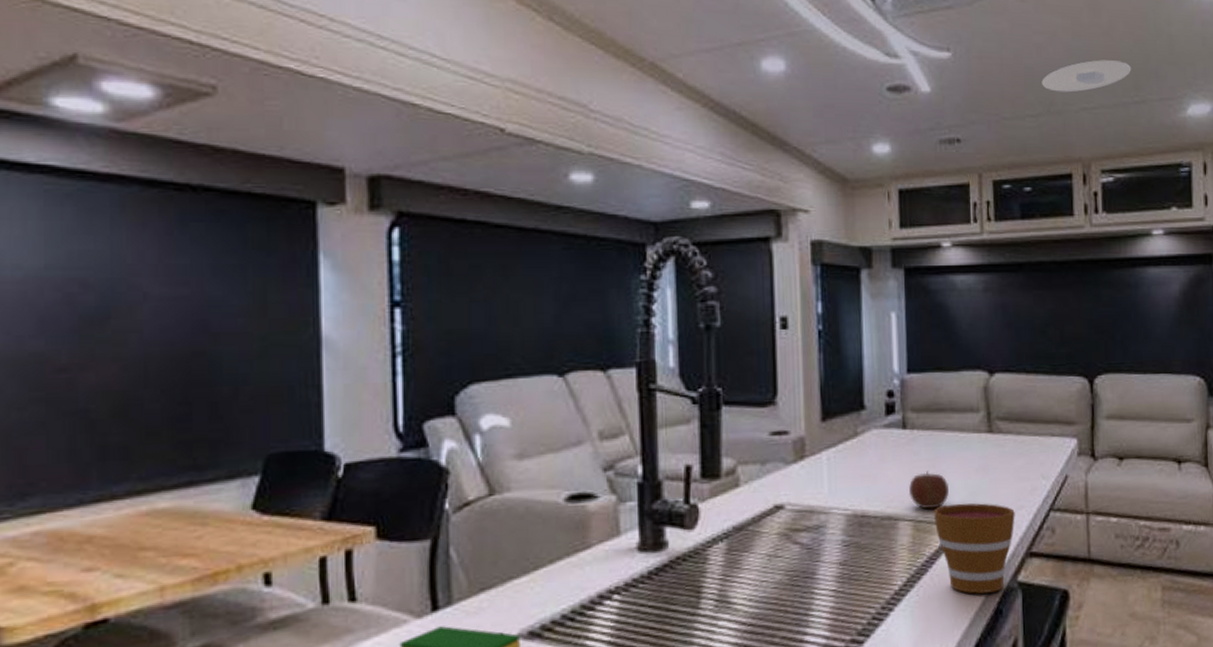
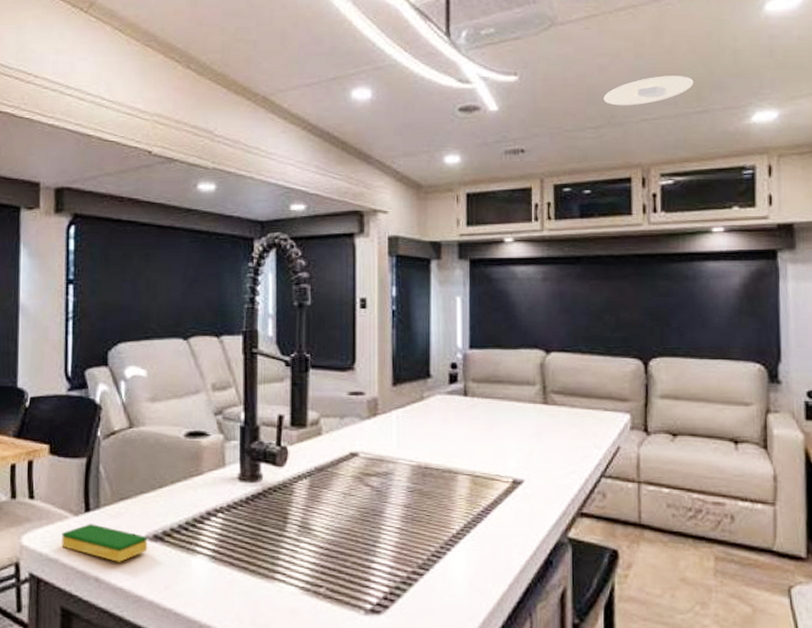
apple: present [908,470,949,510] -> none [467,433,505,467]
cup: present [933,503,1015,594] -> none [490,464,567,545]

